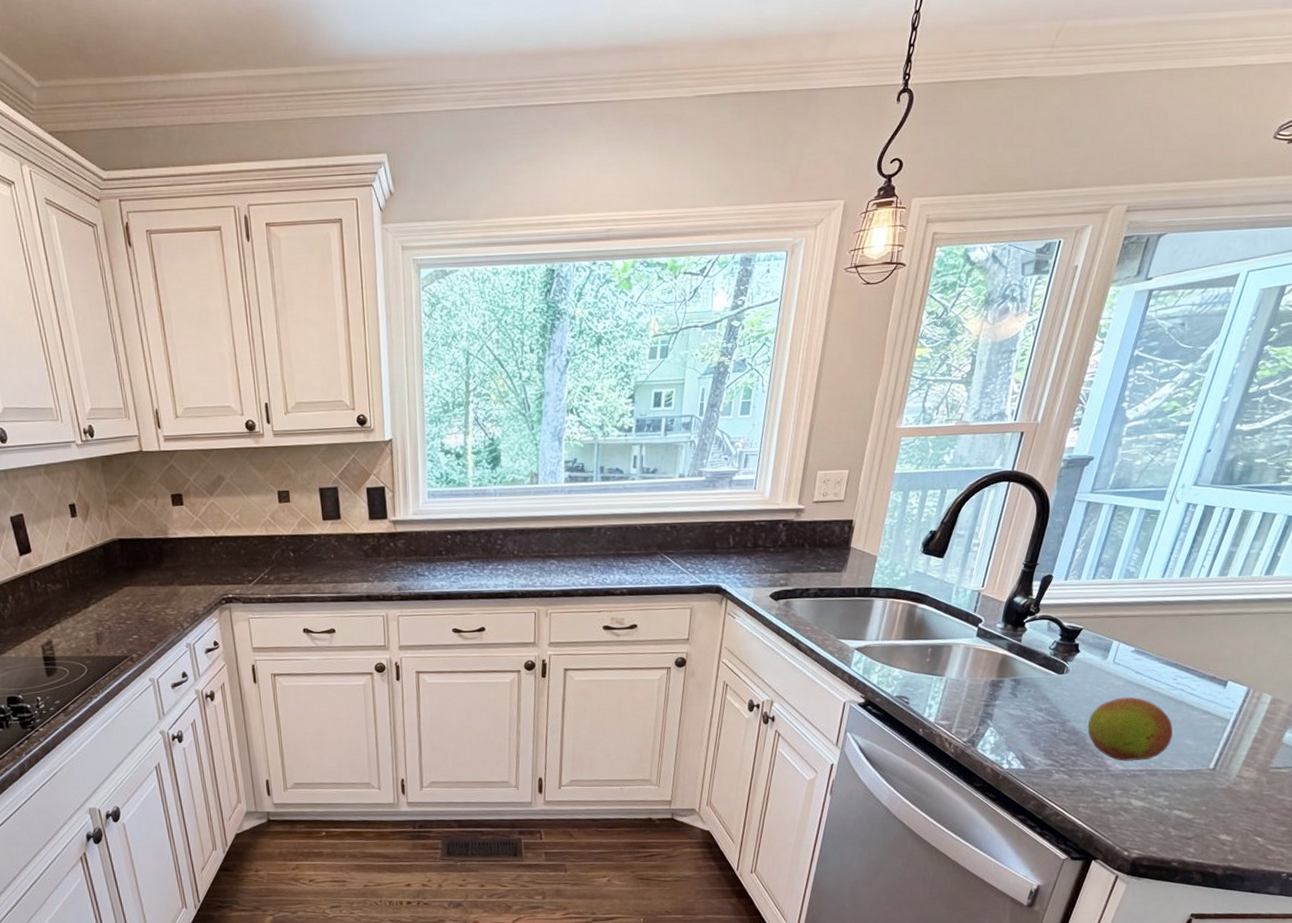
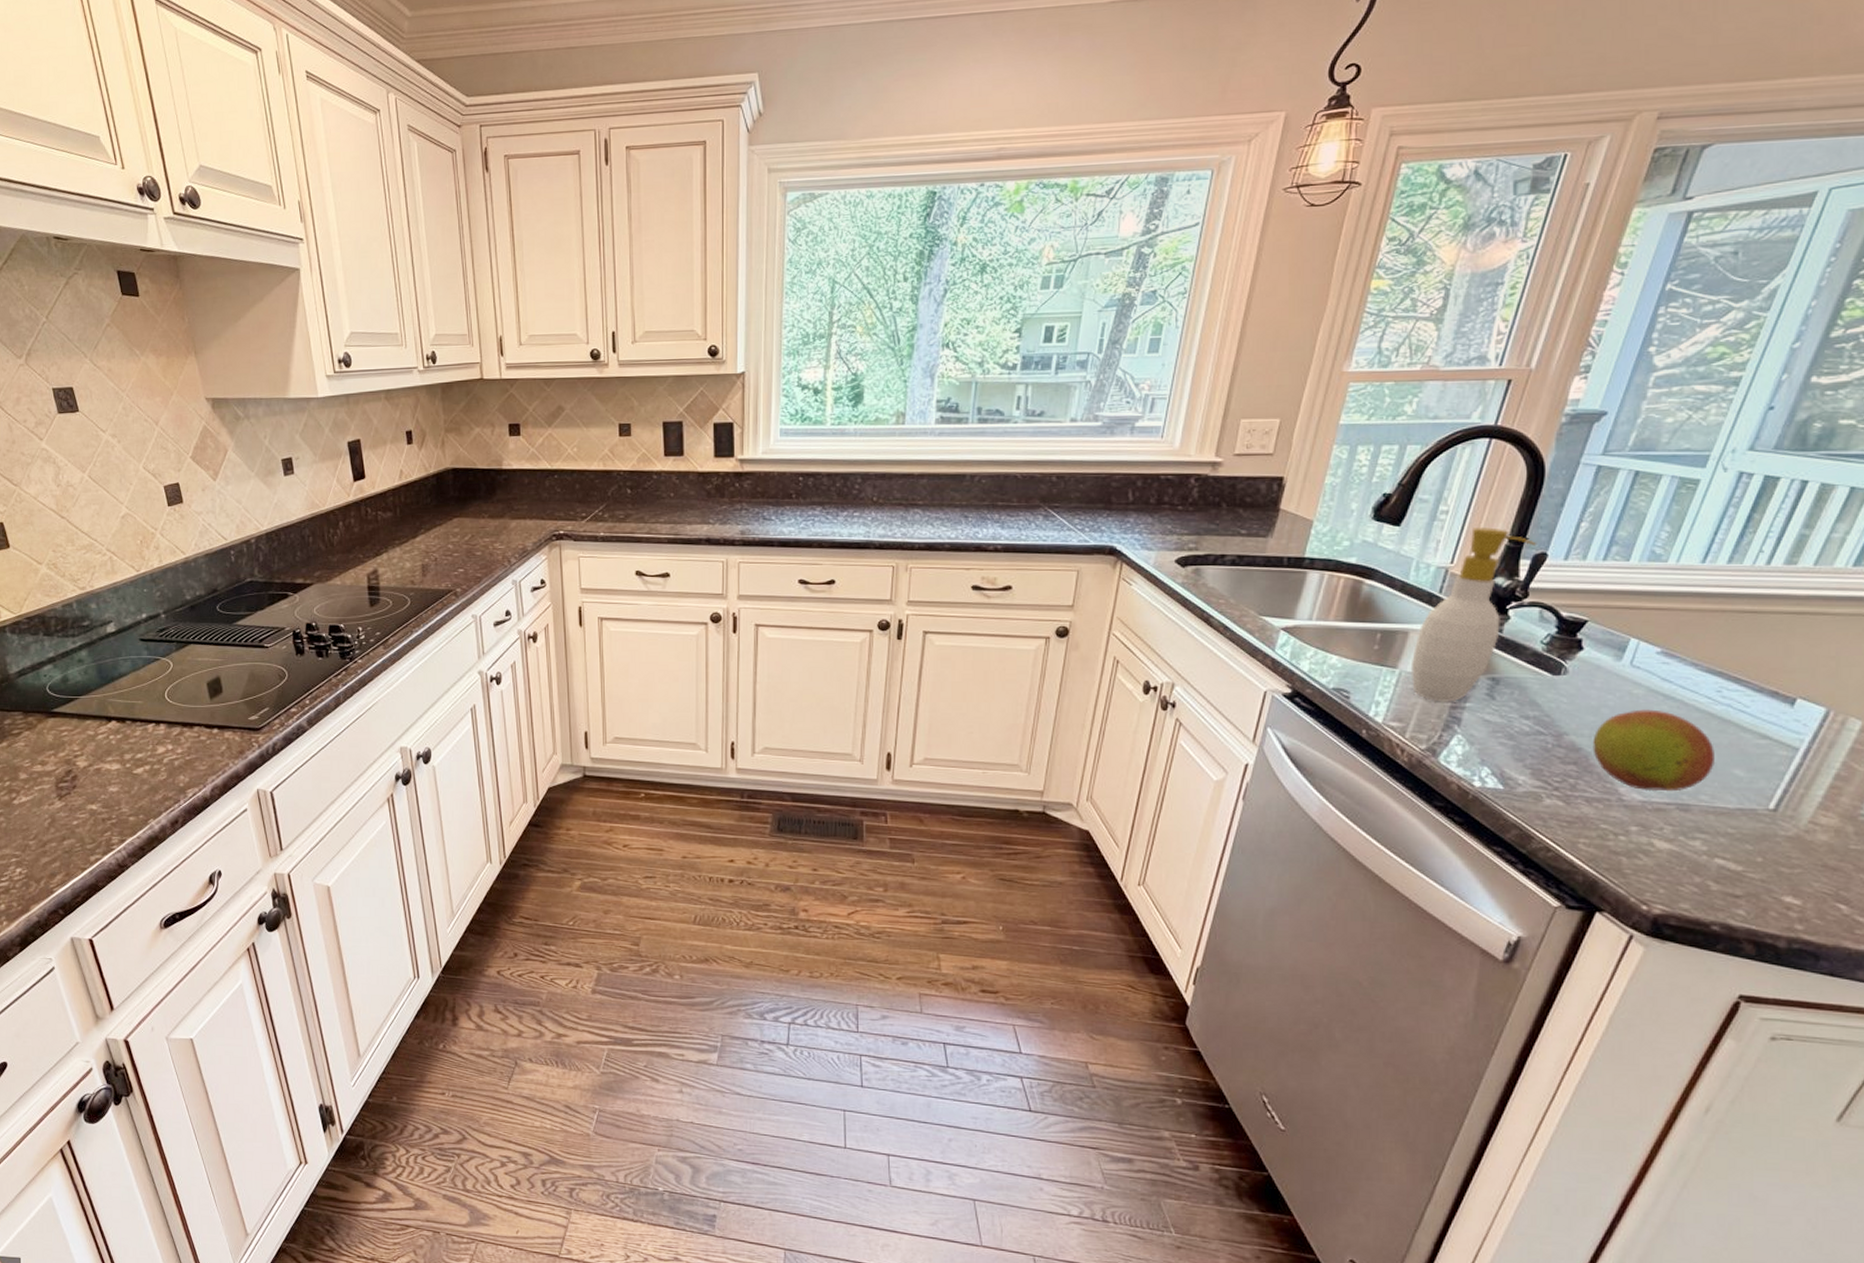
soap bottle: none [955,555,1045,702] -> present [1412,526,1537,702]

